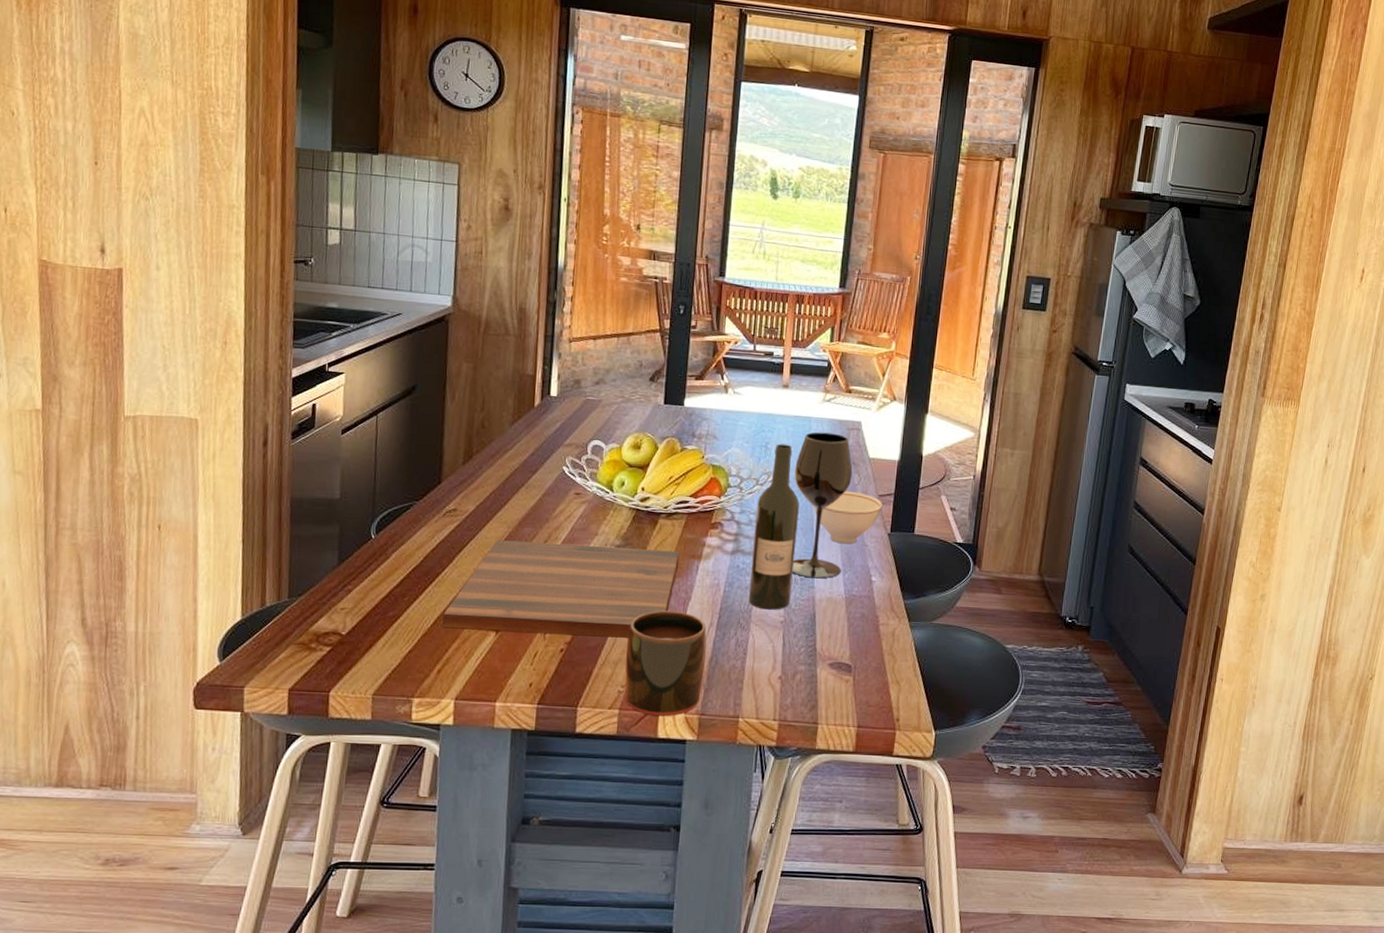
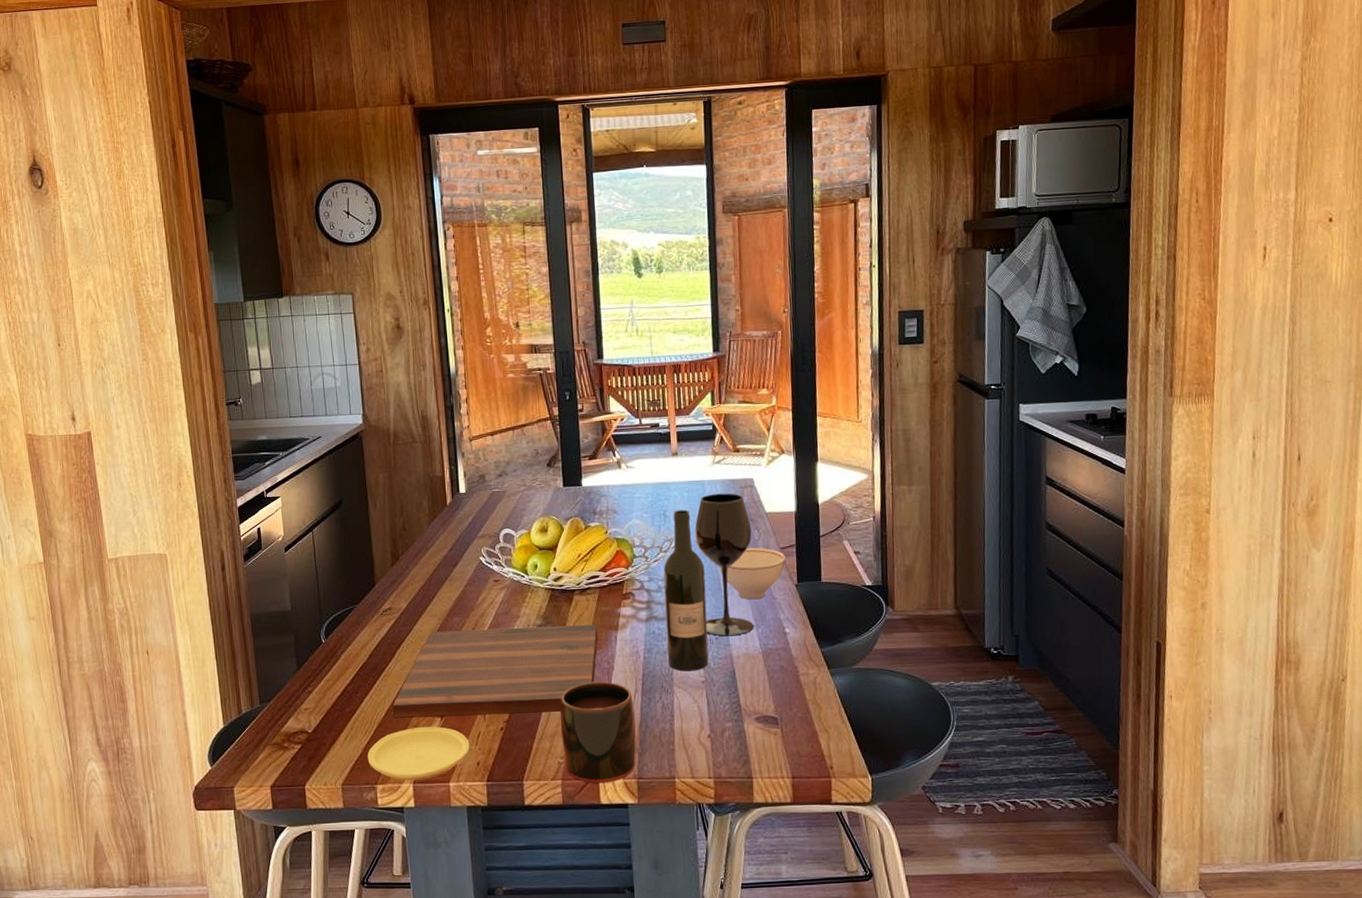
plate: none [406,640,524,697] -> present [367,726,470,781]

